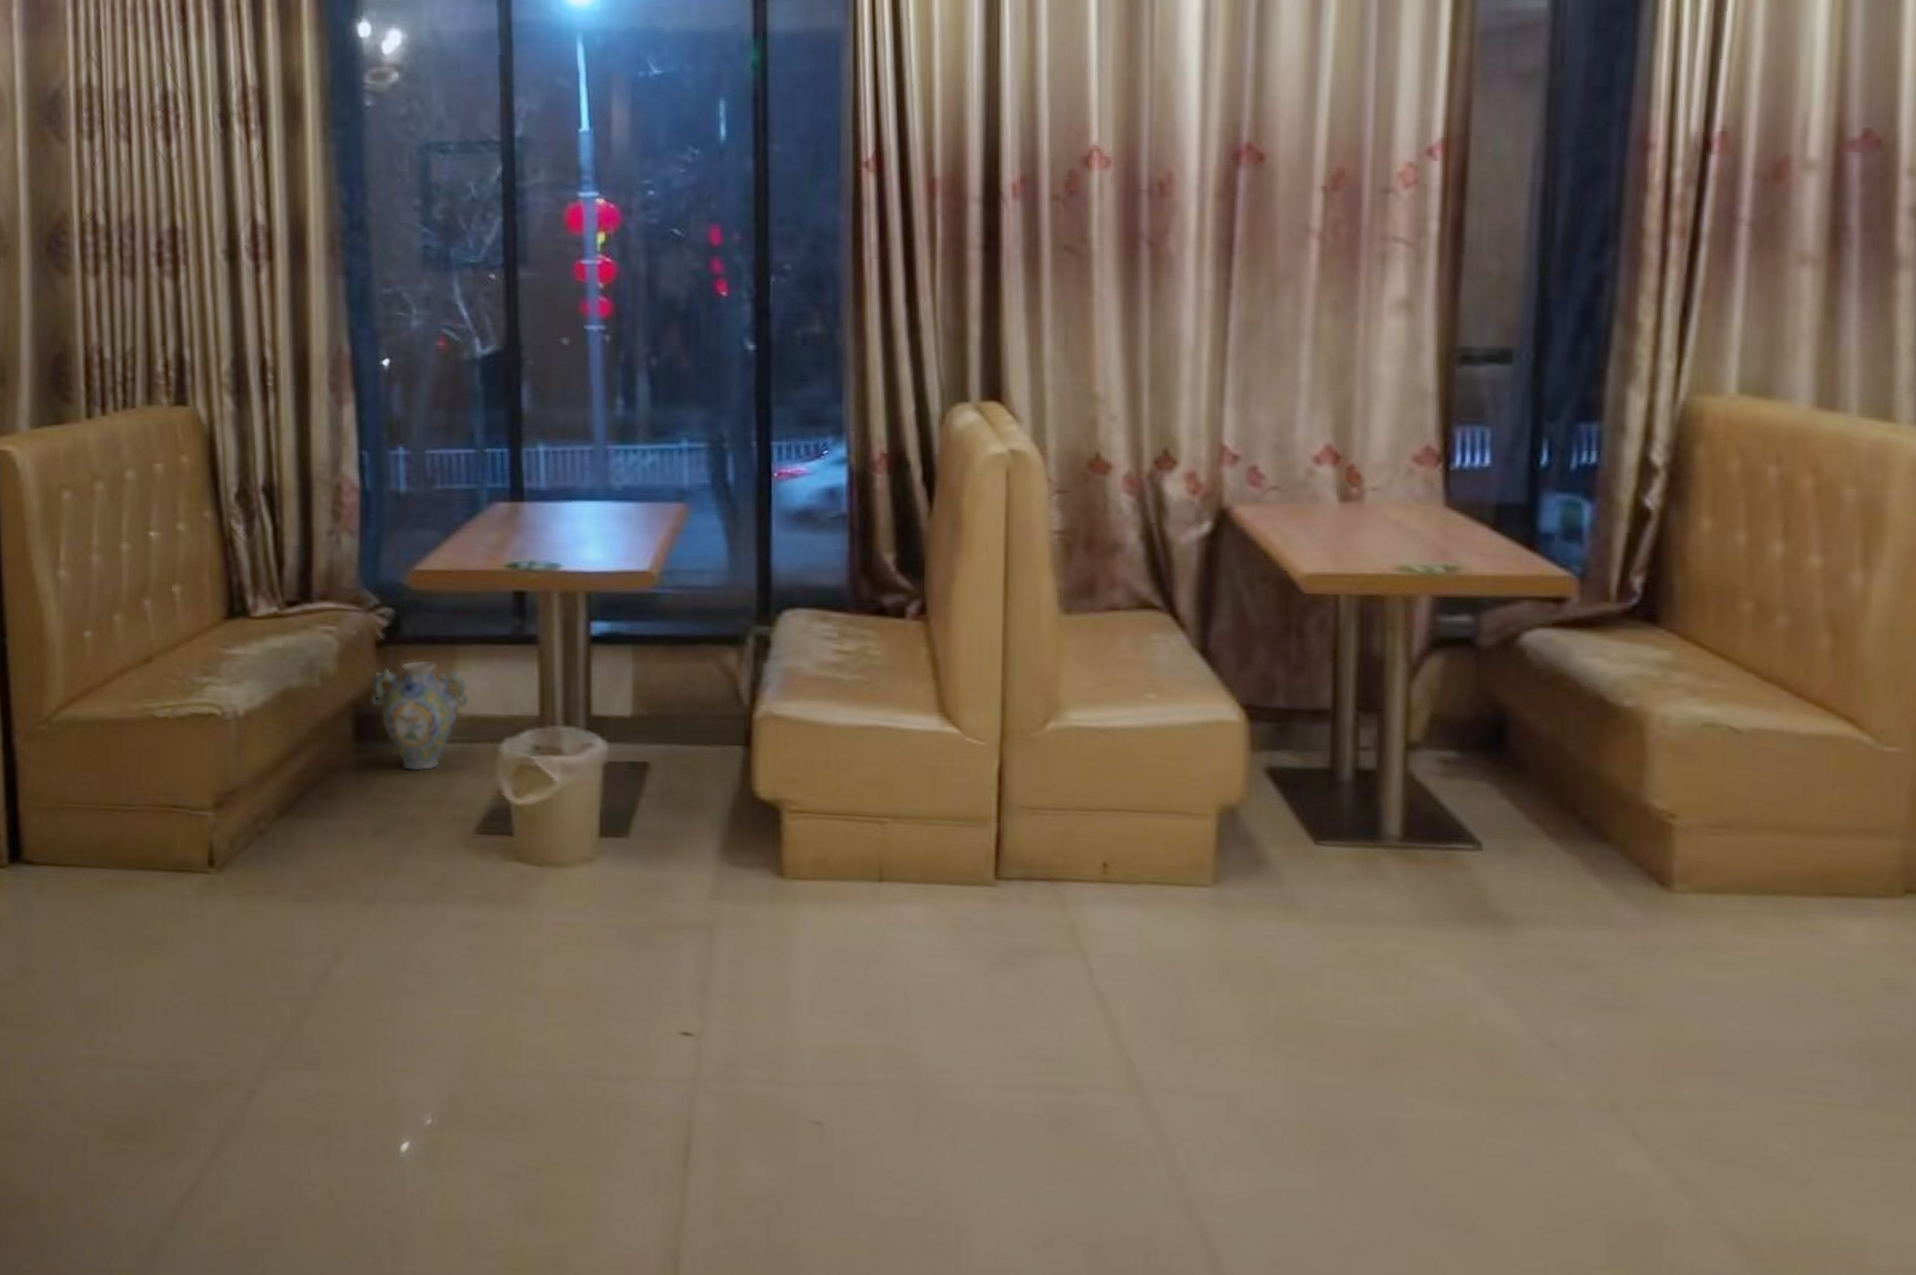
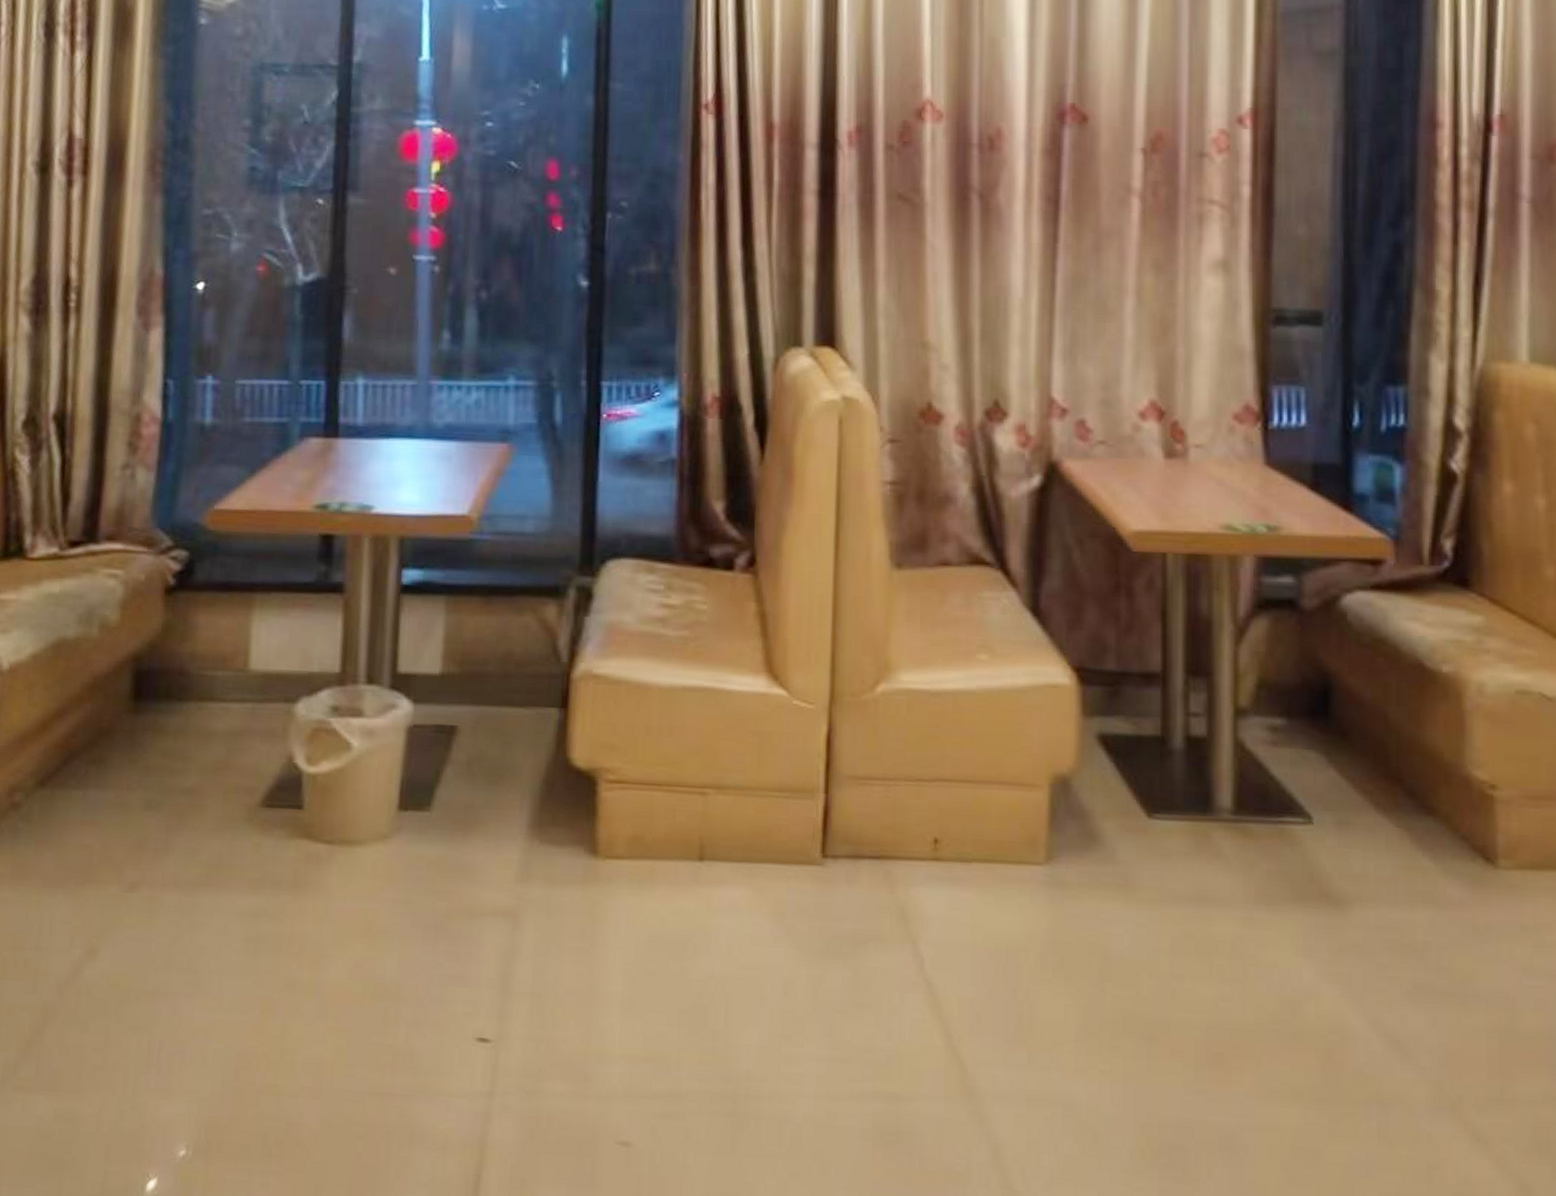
ceramic jug: present [369,660,470,772] -> none [153,609,265,735]

